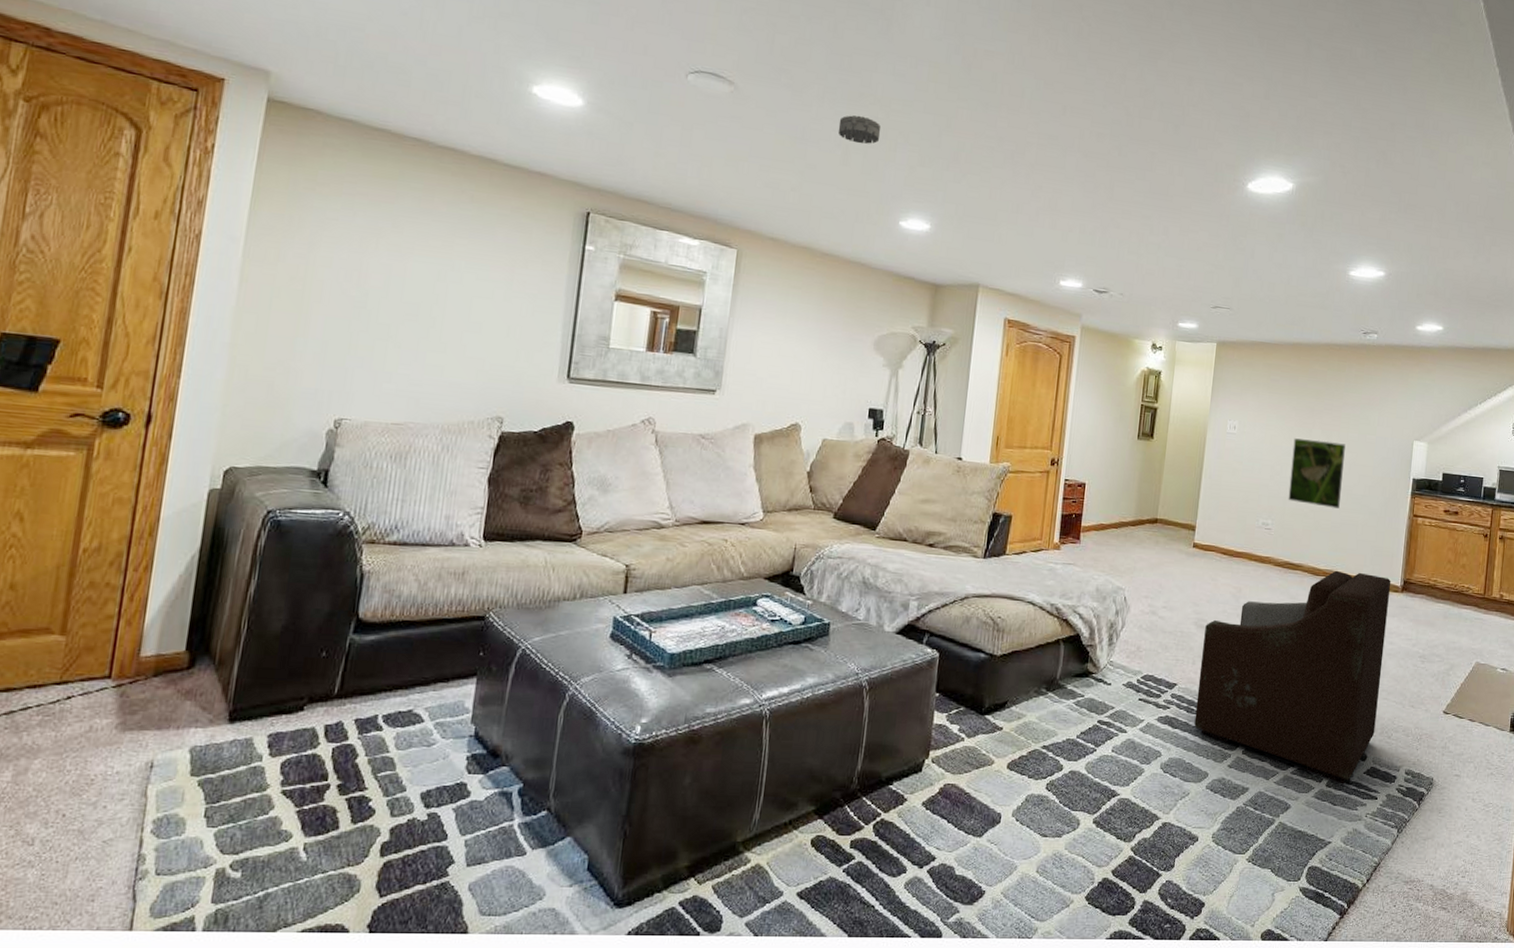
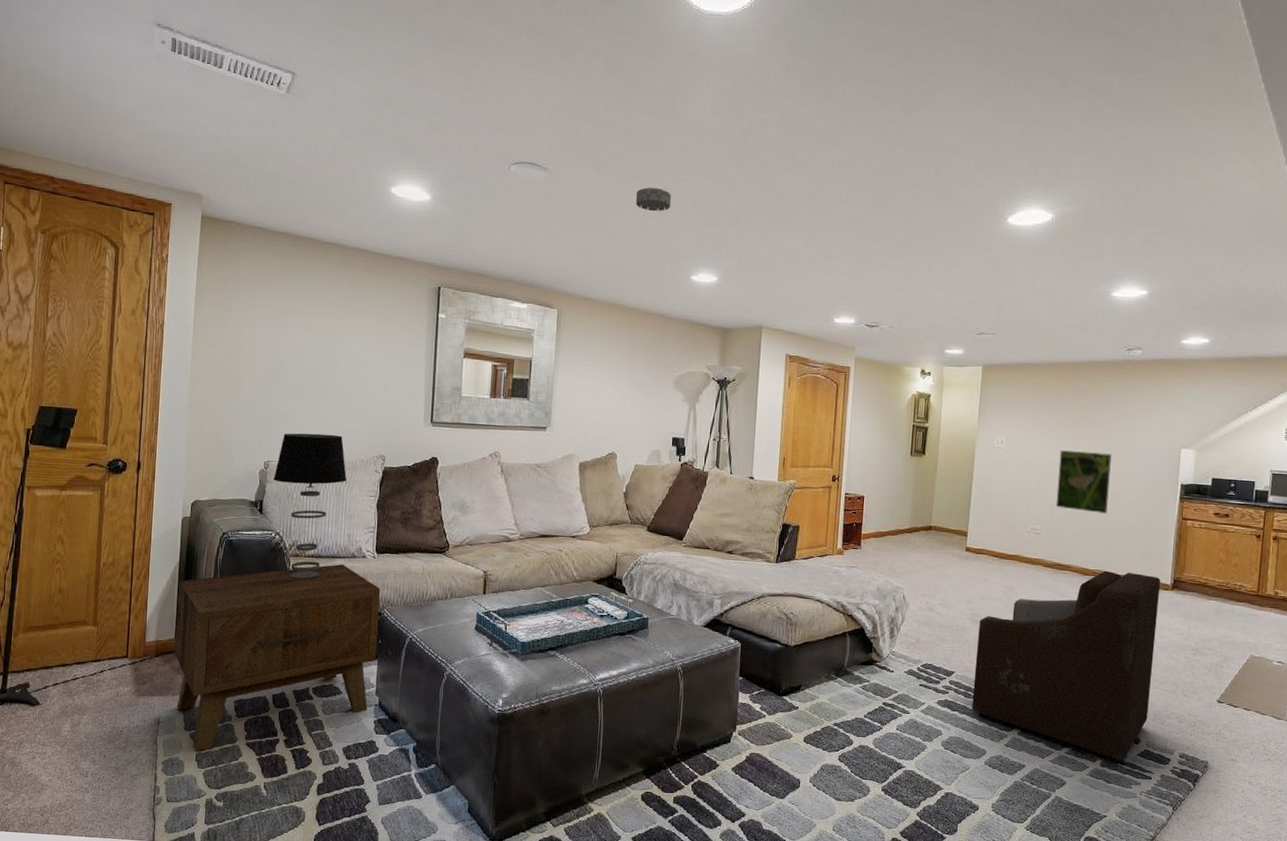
side table: none [181,553,487,804] -> present [174,563,381,751]
table lamp: none [346,383,450,573] -> present [273,433,347,579]

